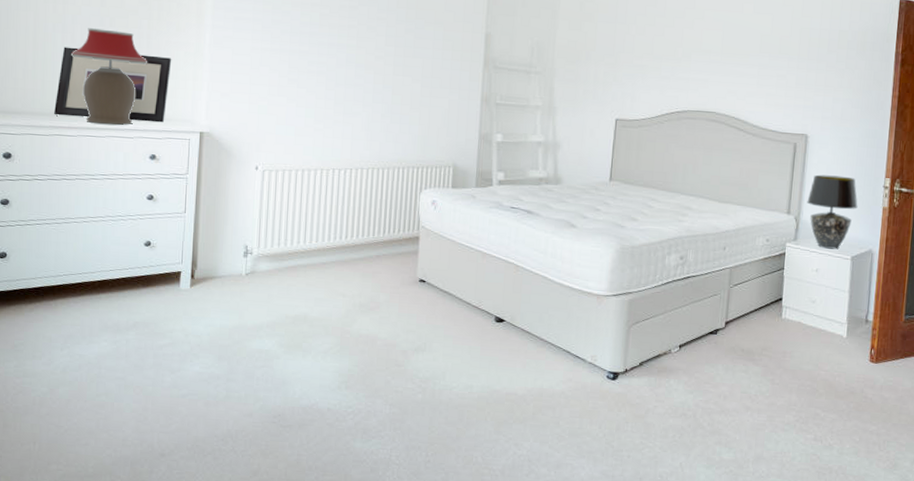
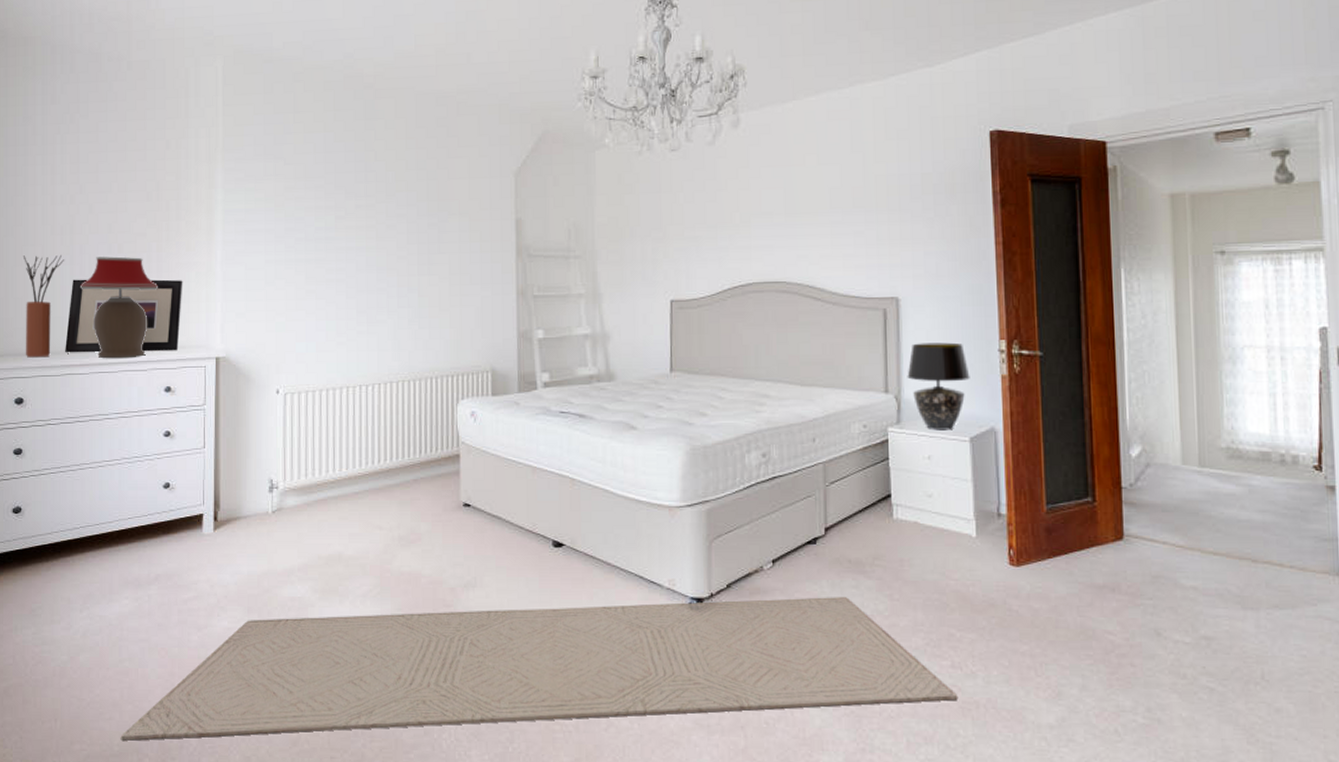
vase: none [14,19,57,118] -> present [23,254,65,358]
rug: none [95,366,817,467] -> present [120,597,959,741]

